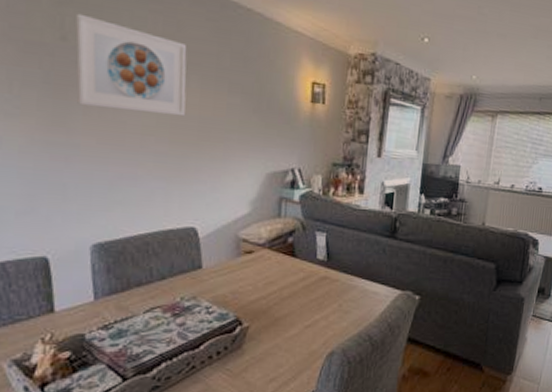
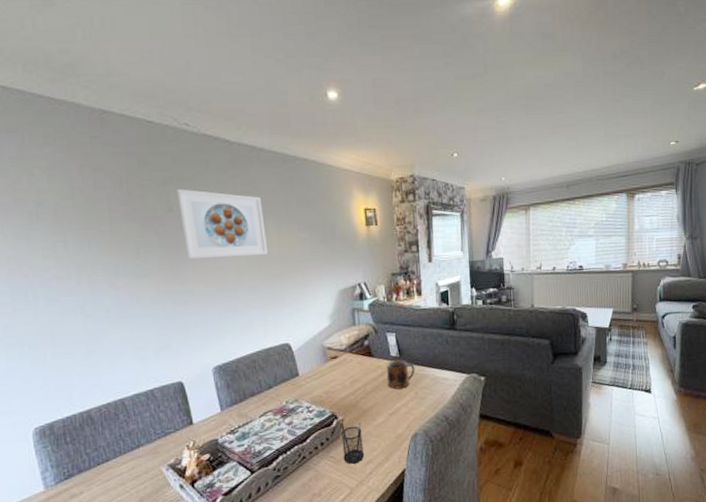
pencil holder: none [242,328,270,380] -> present [341,421,365,464]
mug: none [308,264,343,299] -> present [386,360,415,389]

